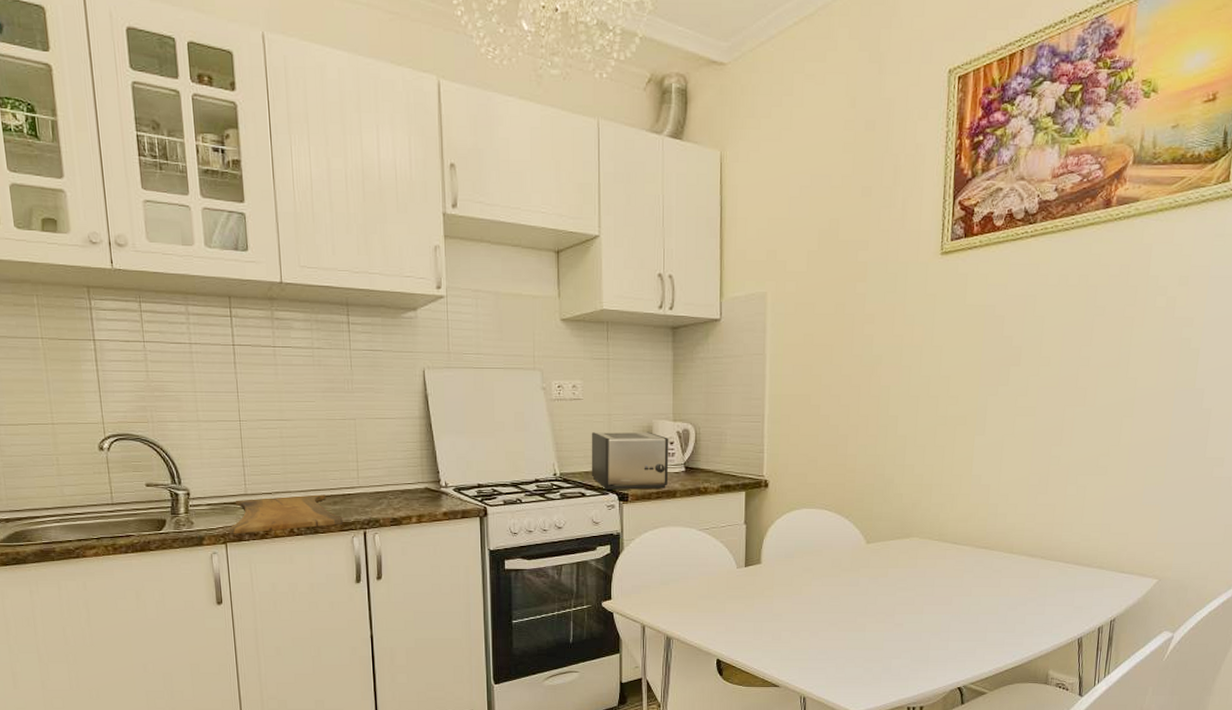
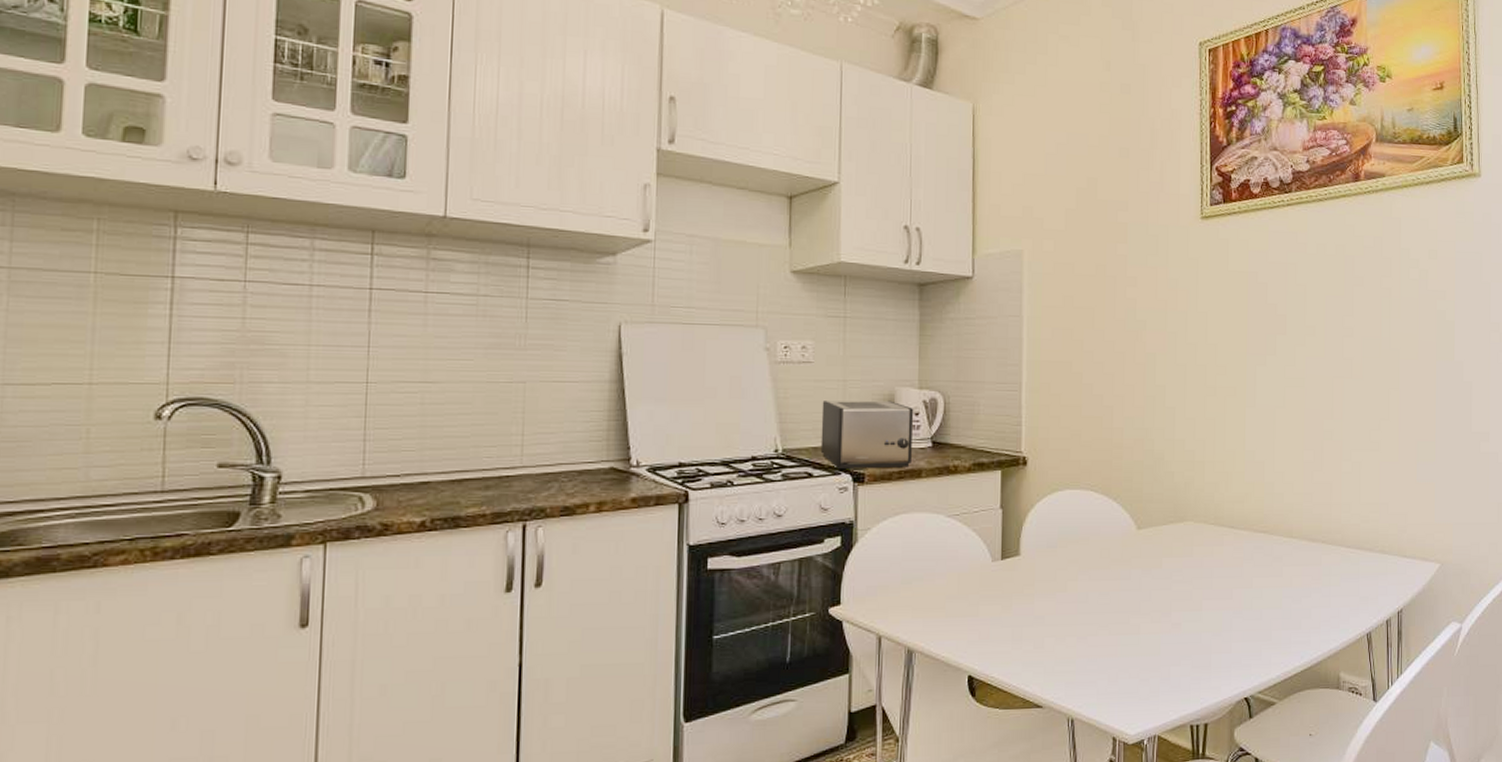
cutting board: present [228,494,343,534] -> none [331,477,496,531]

